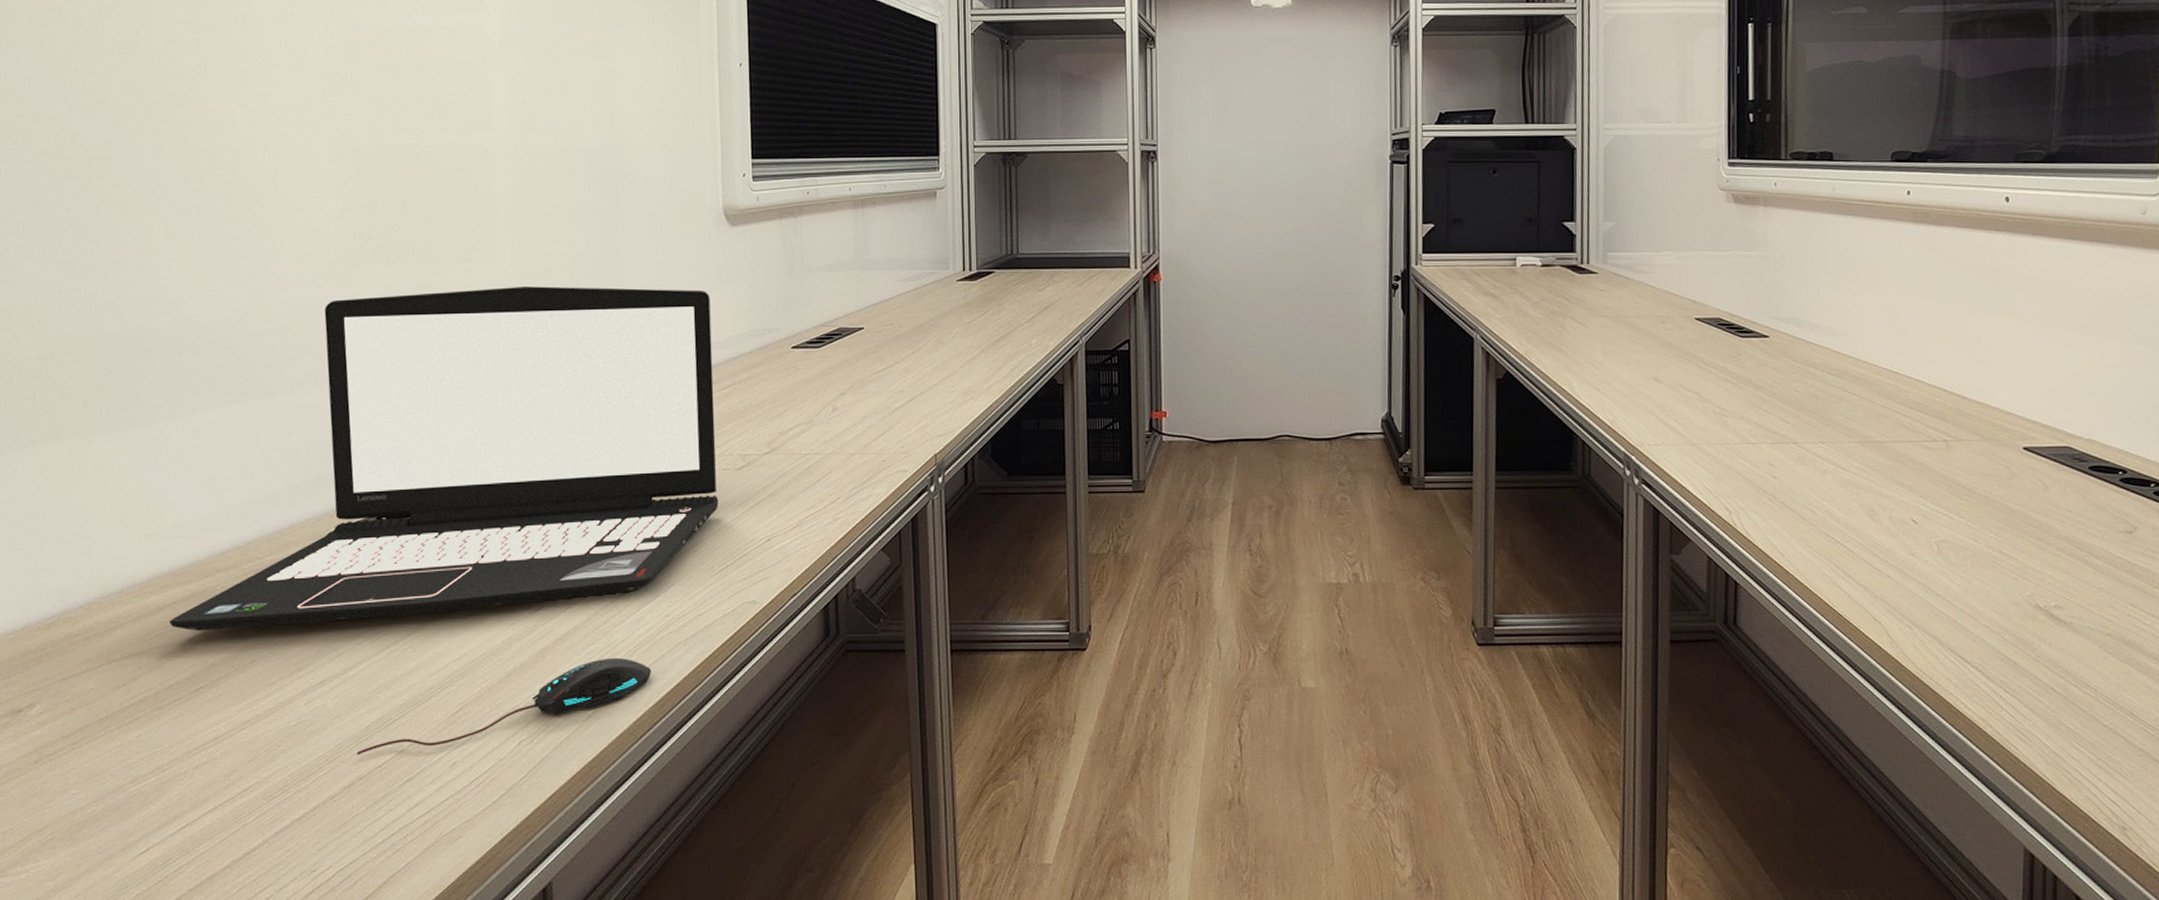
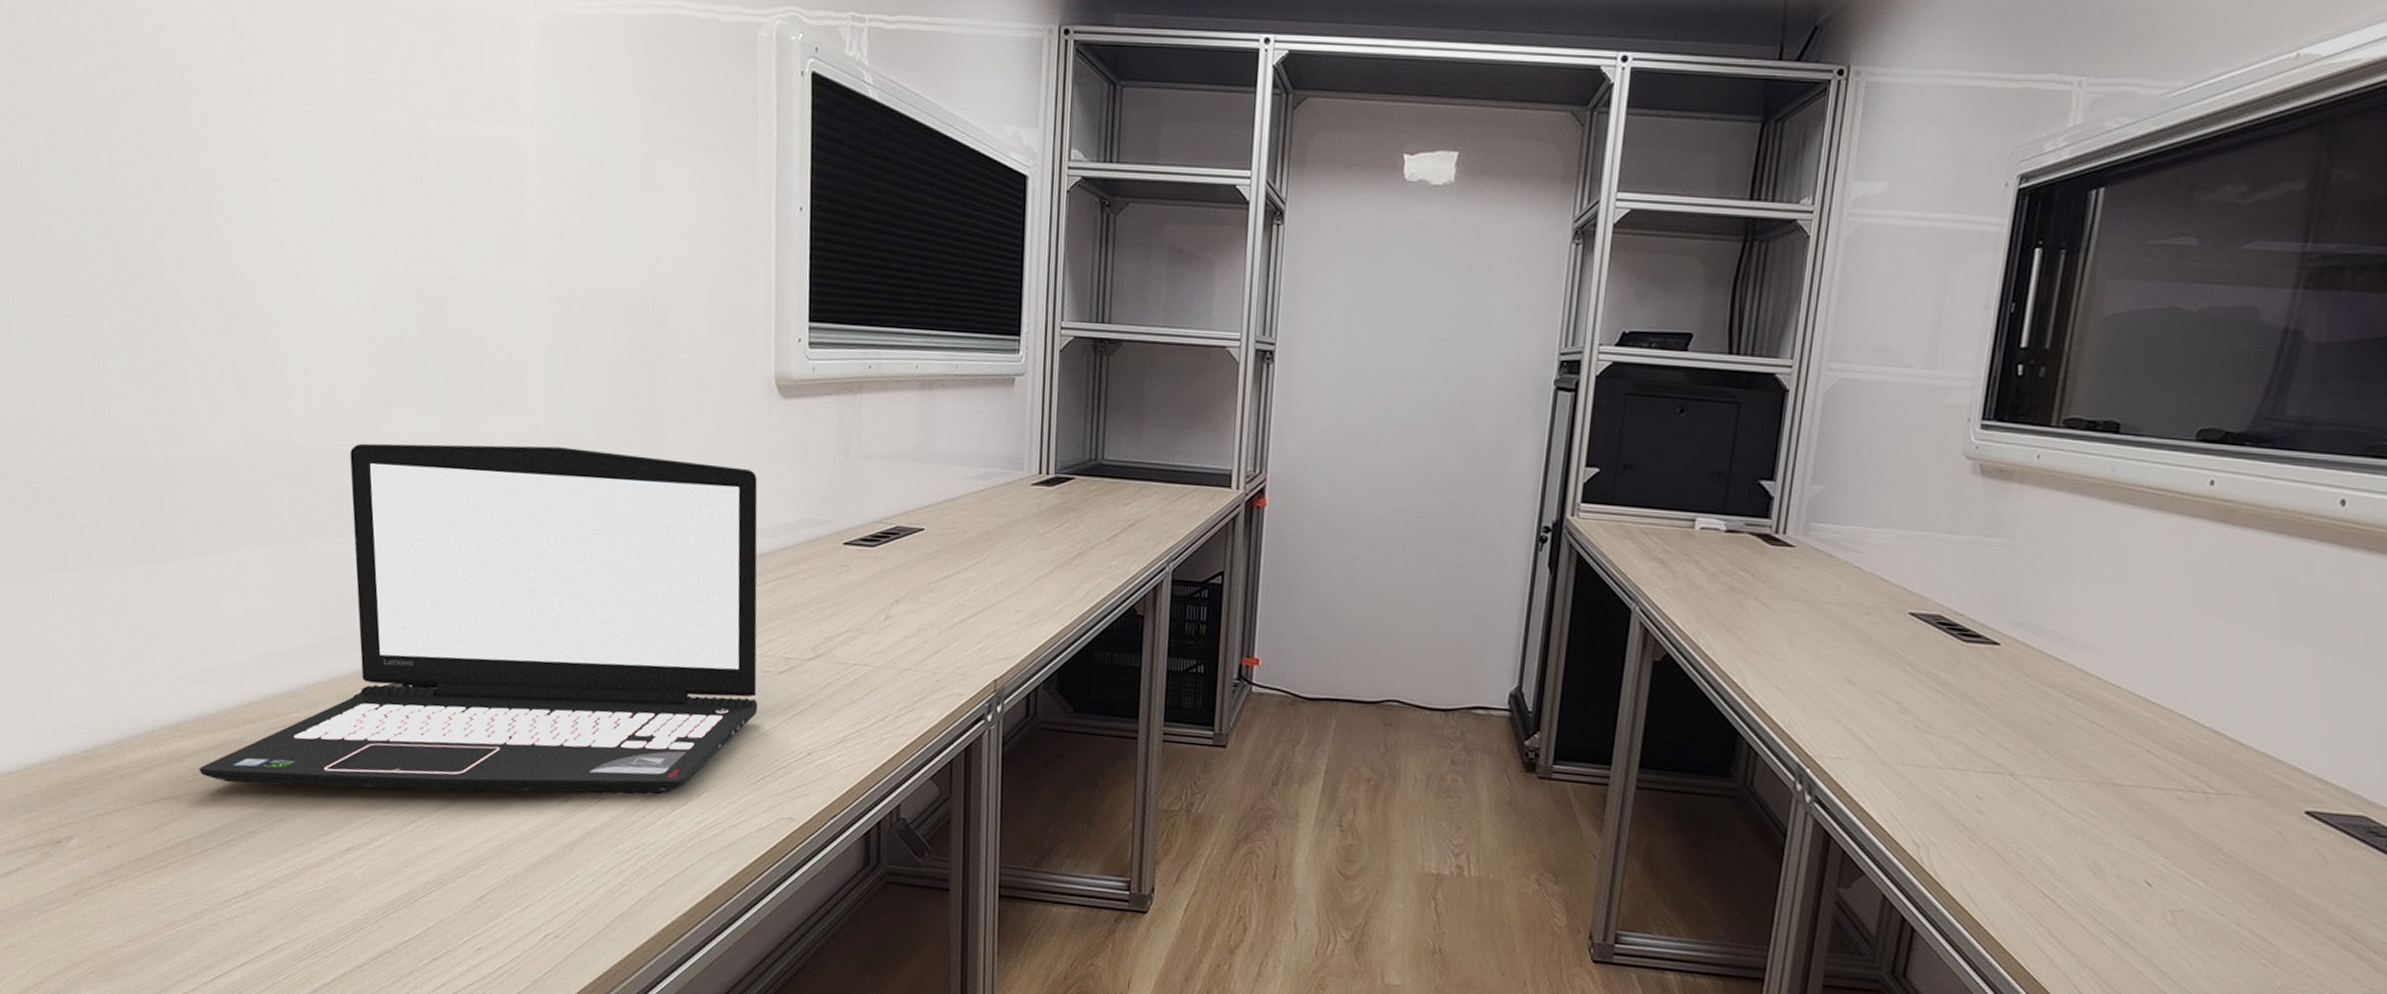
mouse: present [357,657,652,756] -> none [383,859,682,929]

